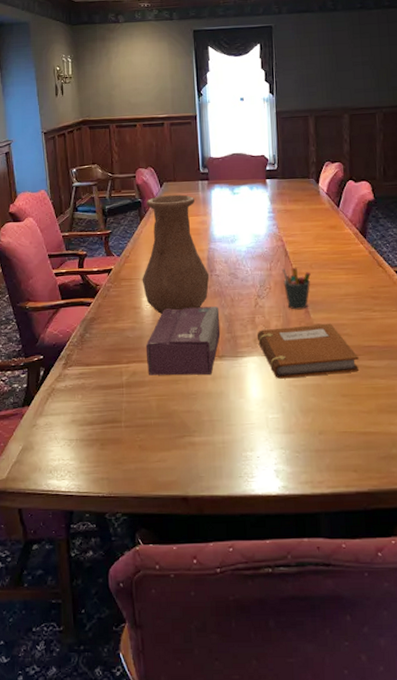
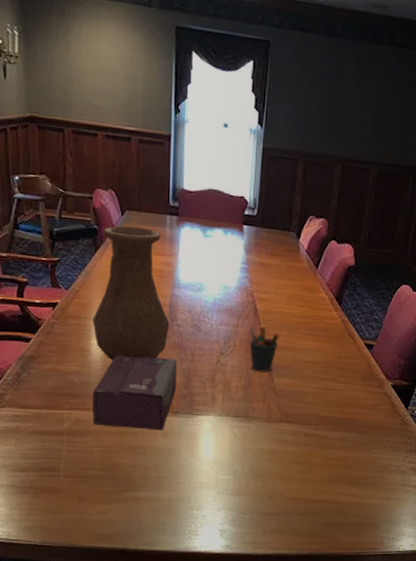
notebook: present [257,323,360,379] -> none [215,389,317,442]

